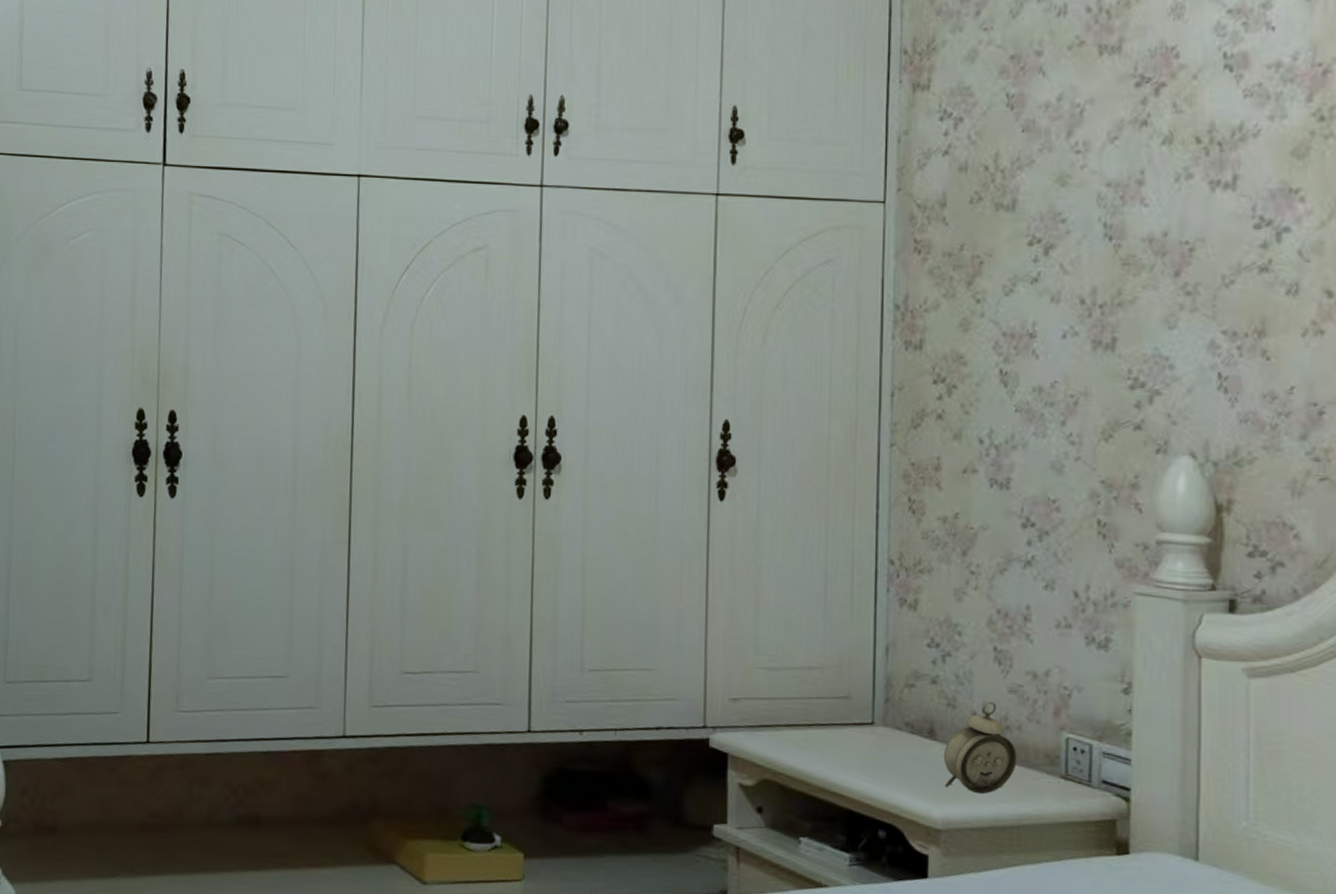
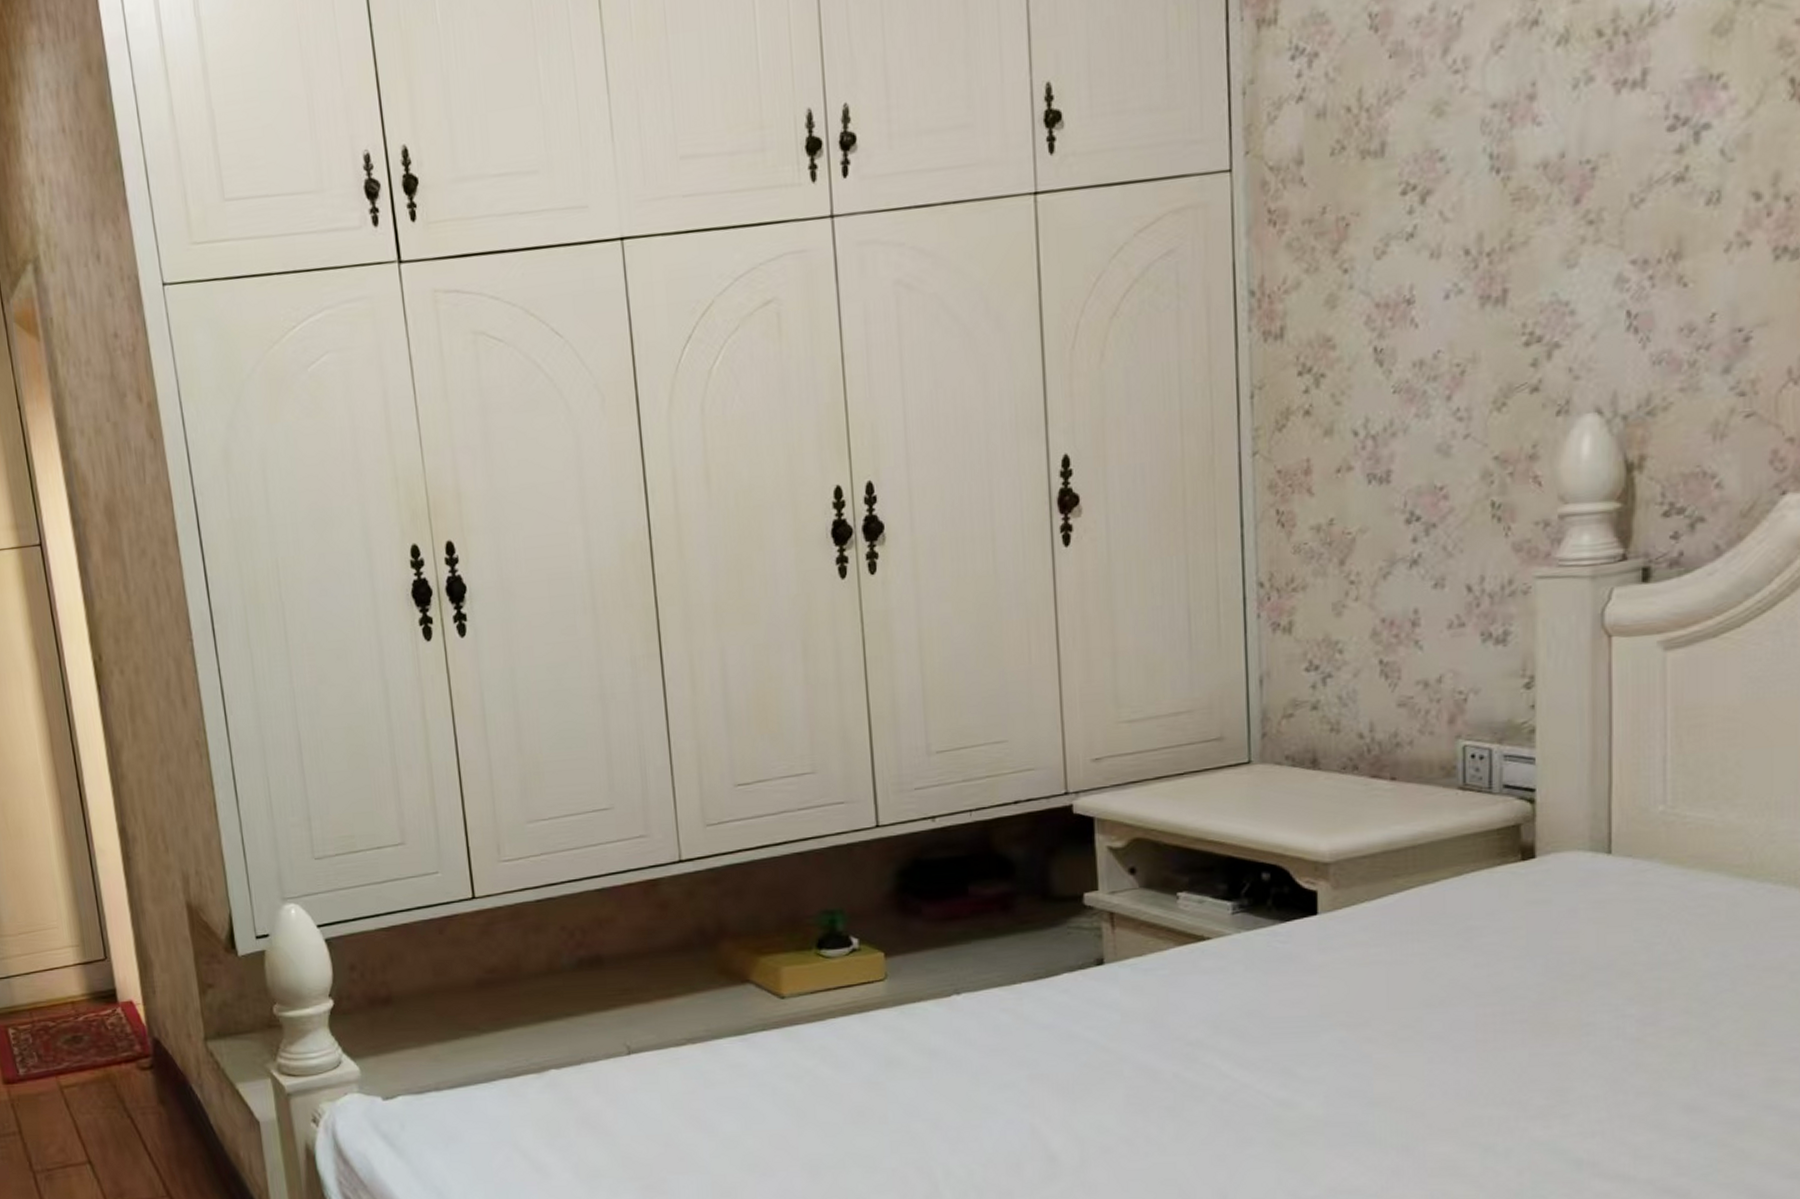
alarm clock: present [944,701,1017,795] -> none [1329,719,1409,820]

